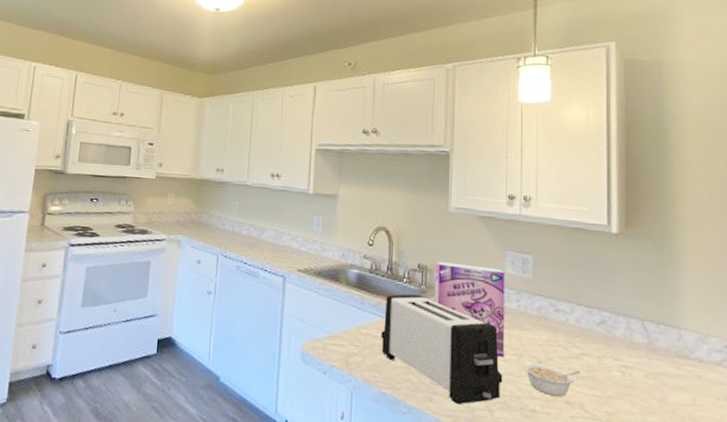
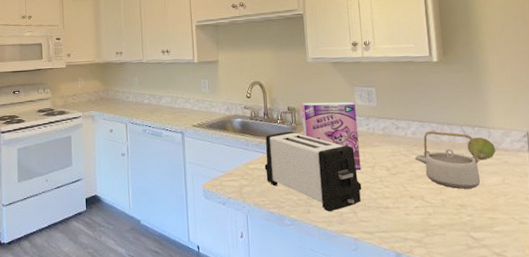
legume: present [523,362,582,397] -> none [376,170,420,194]
teapot: none [576,320,663,405] -> present [414,130,481,189]
fruit: none [648,337,687,370] -> present [467,137,496,161]

